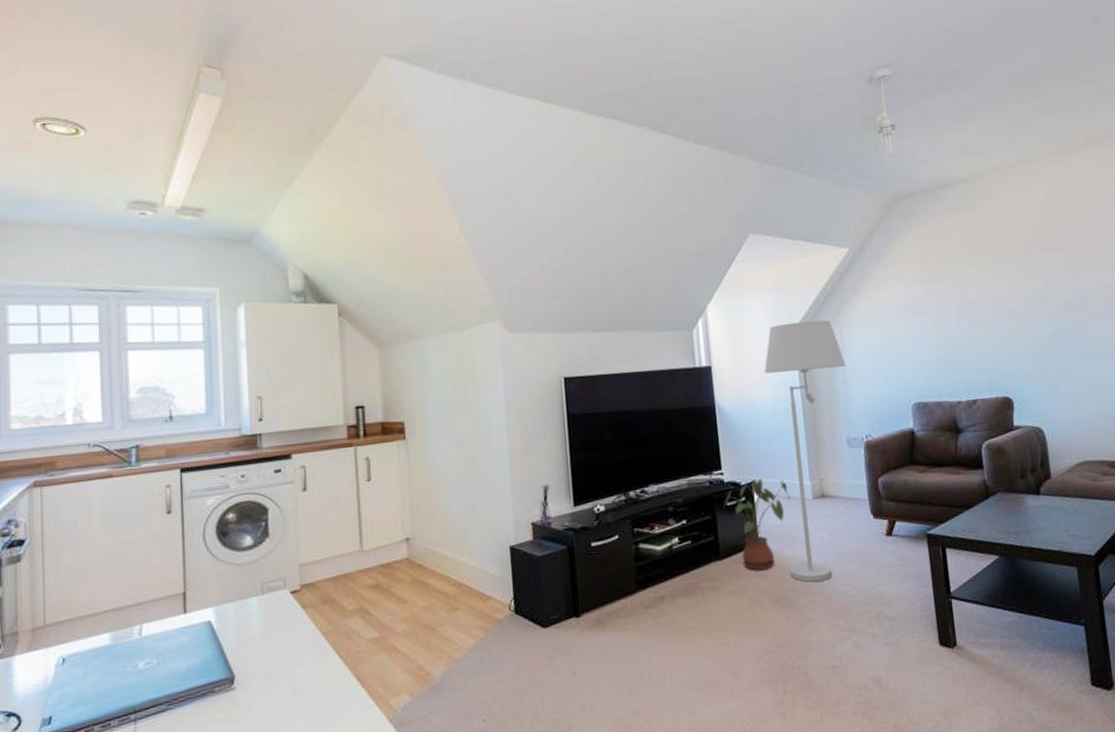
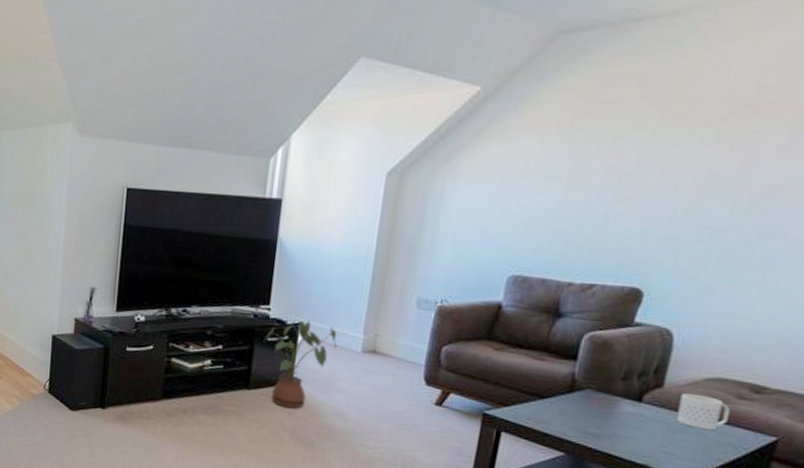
floor lamp: present [764,320,846,582] -> none [318,164,440,433]
mug: none [1065,478,1103,509] -> present [676,393,730,431]

